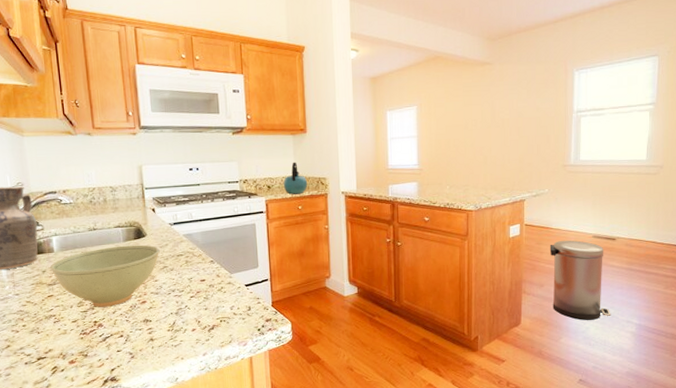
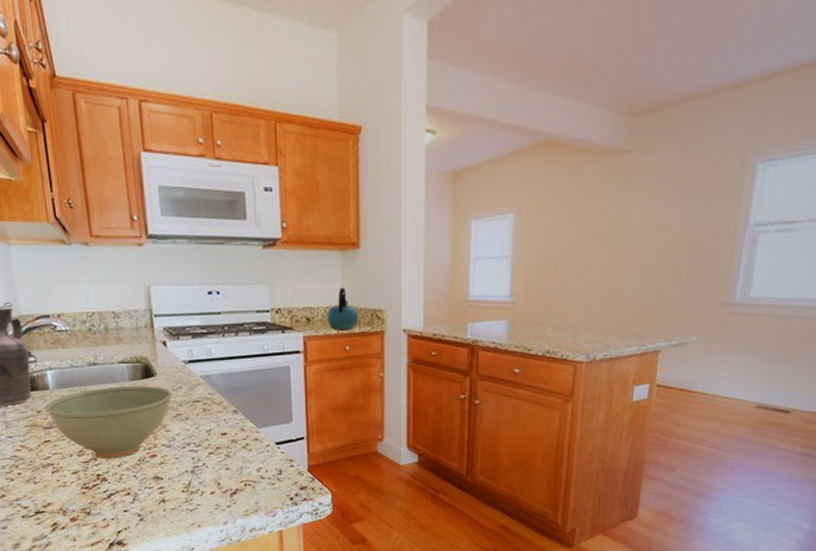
pedal bin: present [549,240,611,320] -> none [685,409,771,520]

